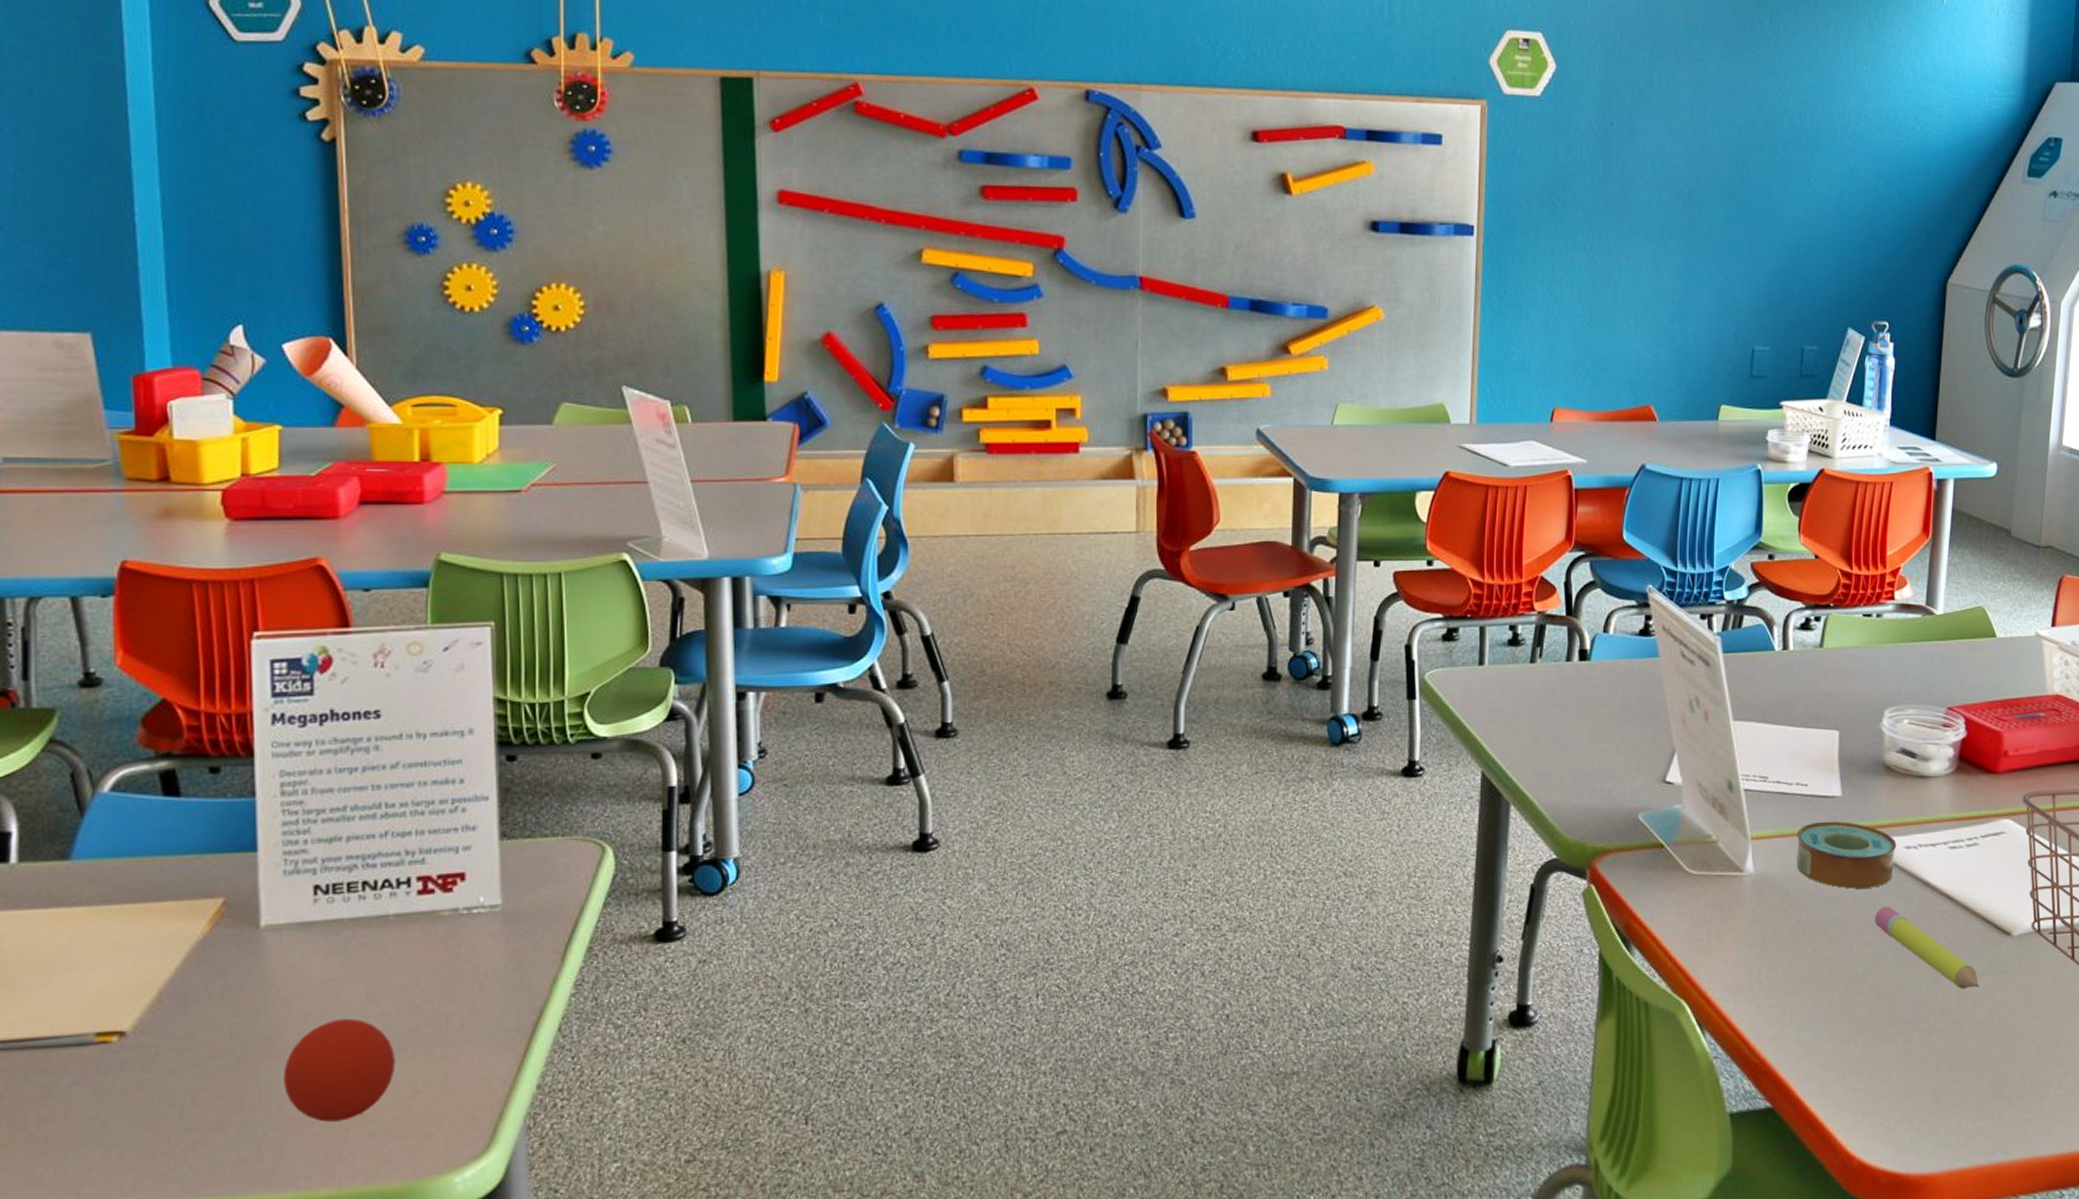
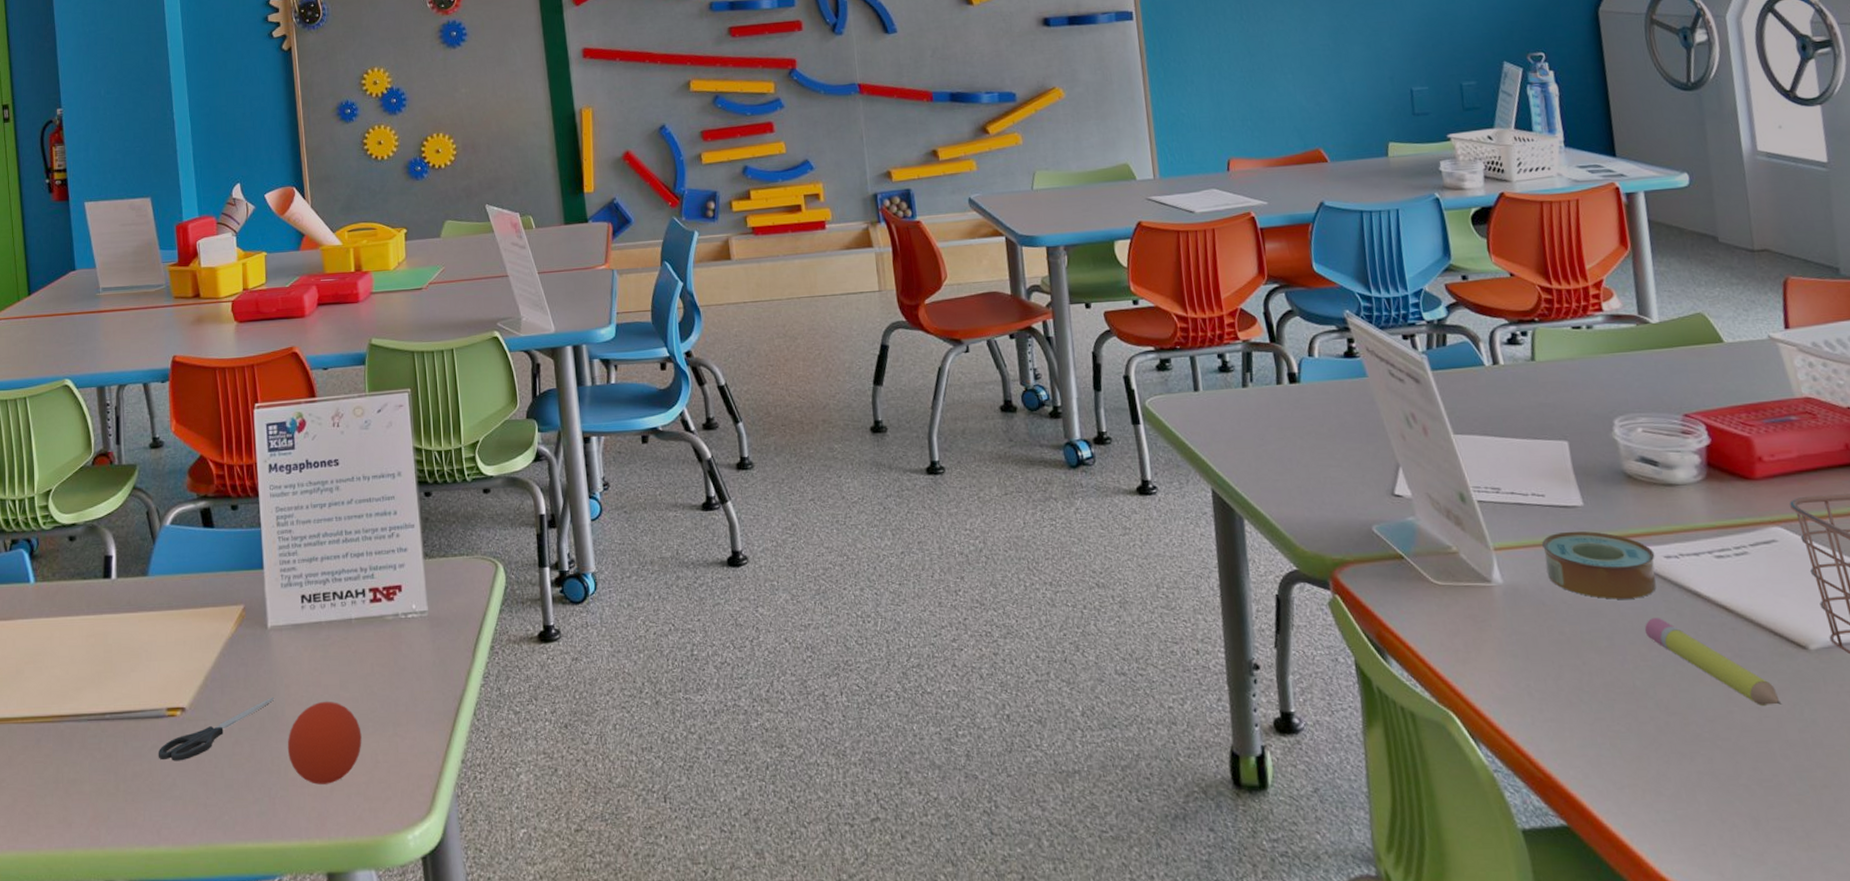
scissors: none [79,1014,267,1101] -> present [158,696,275,761]

